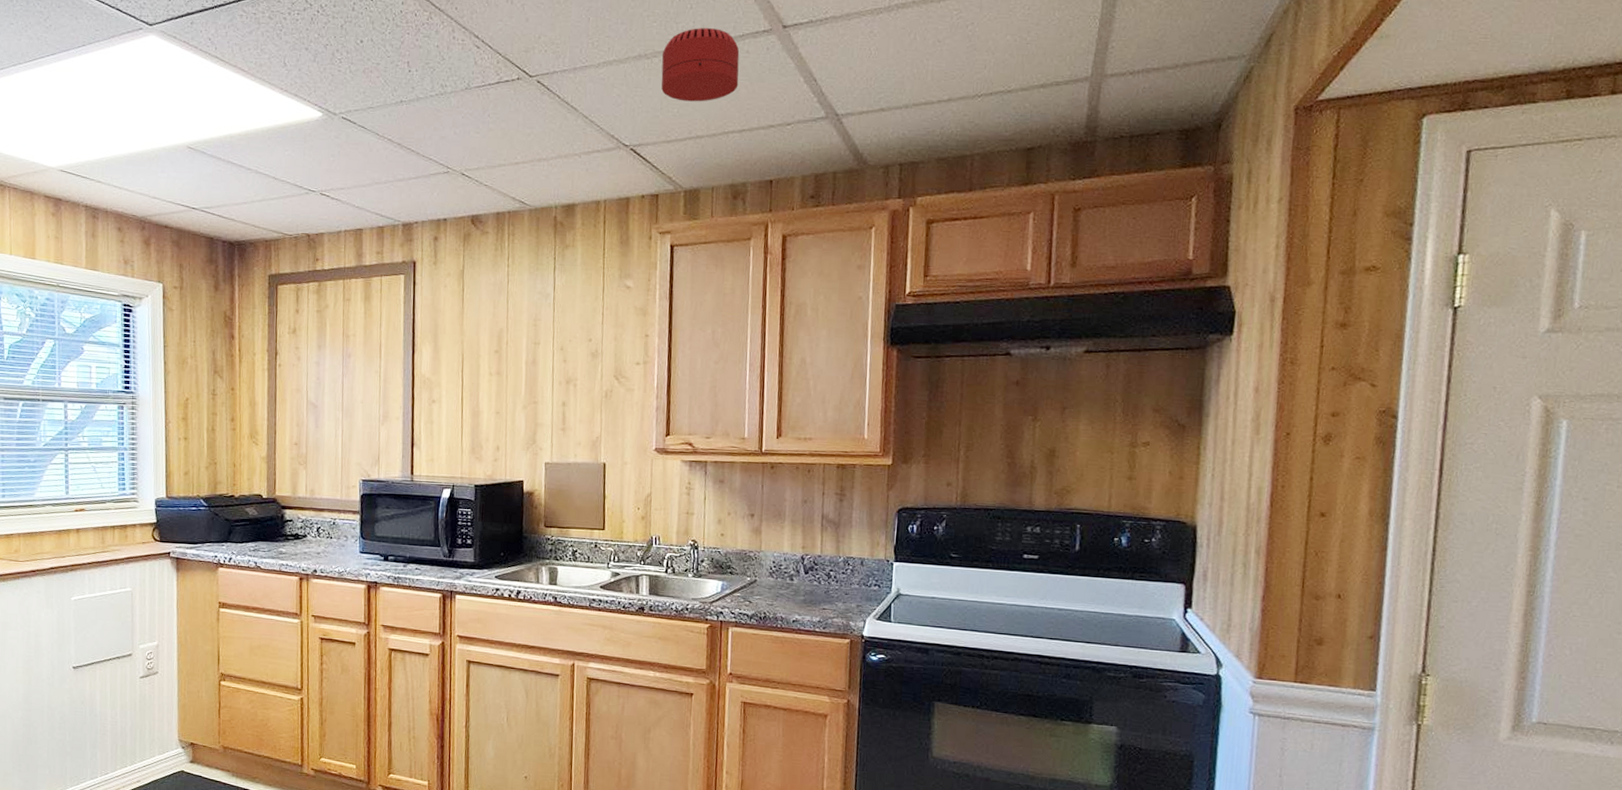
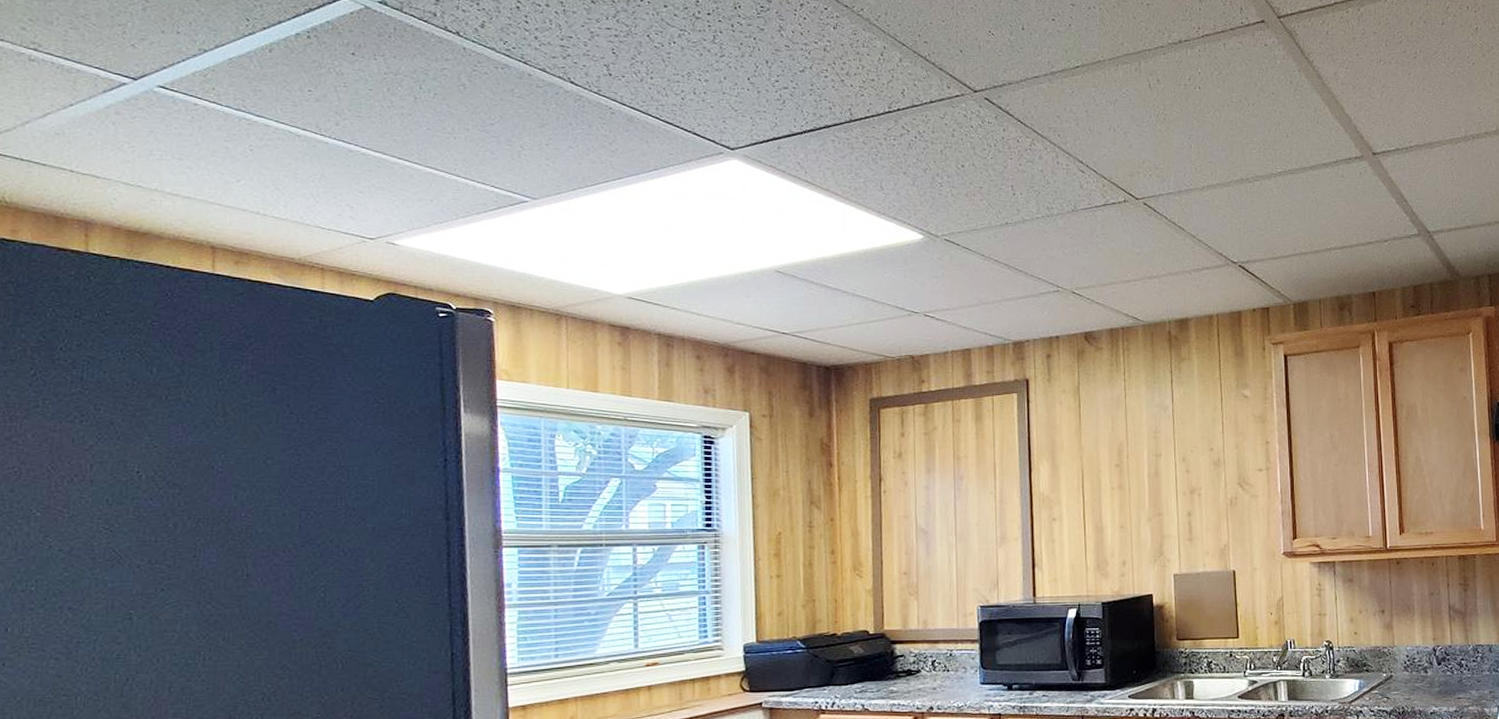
smoke detector: present [661,28,740,102] -> none [1262,154,1337,222]

